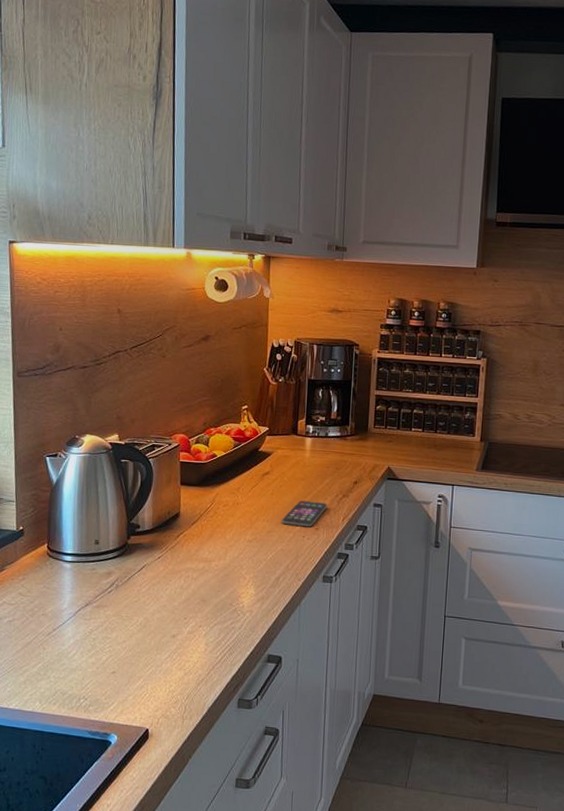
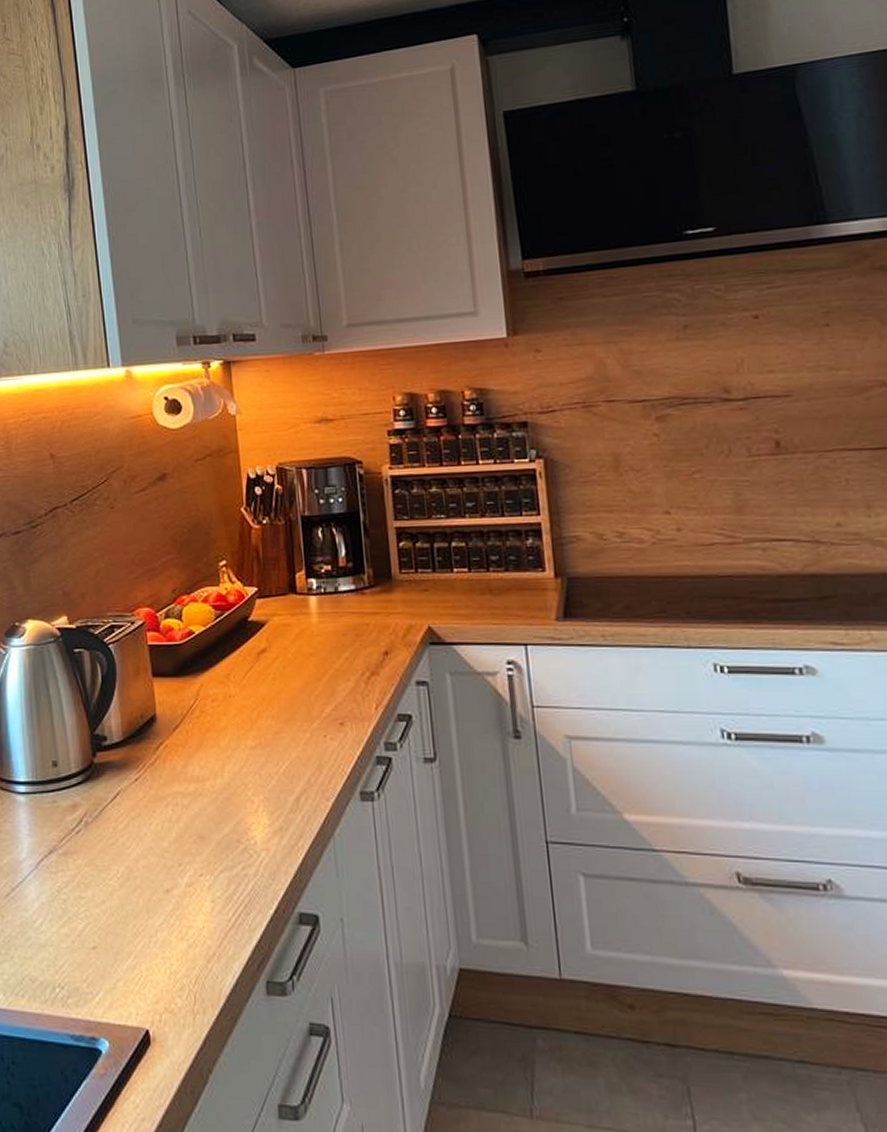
smartphone: present [281,500,327,527] -> none [291,684,352,723]

